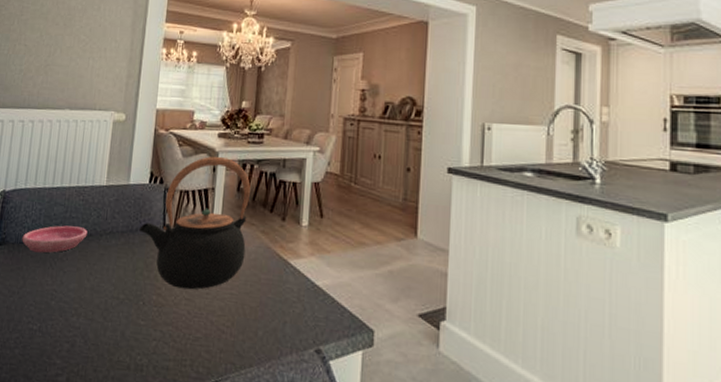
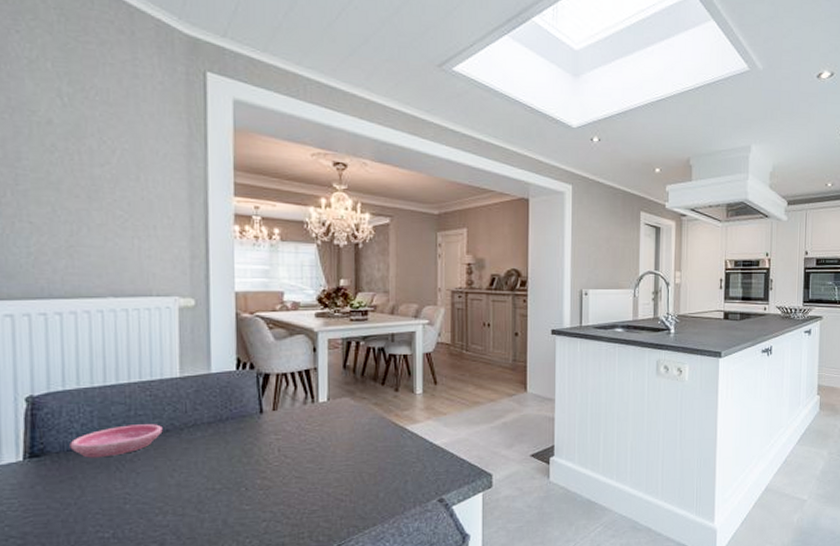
teapot: present [138,156,251,290] -> none [229,336,359,469]

